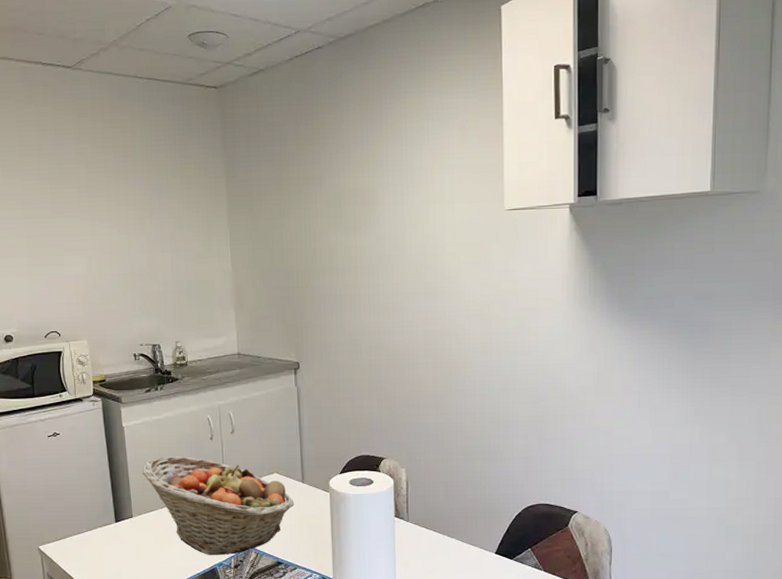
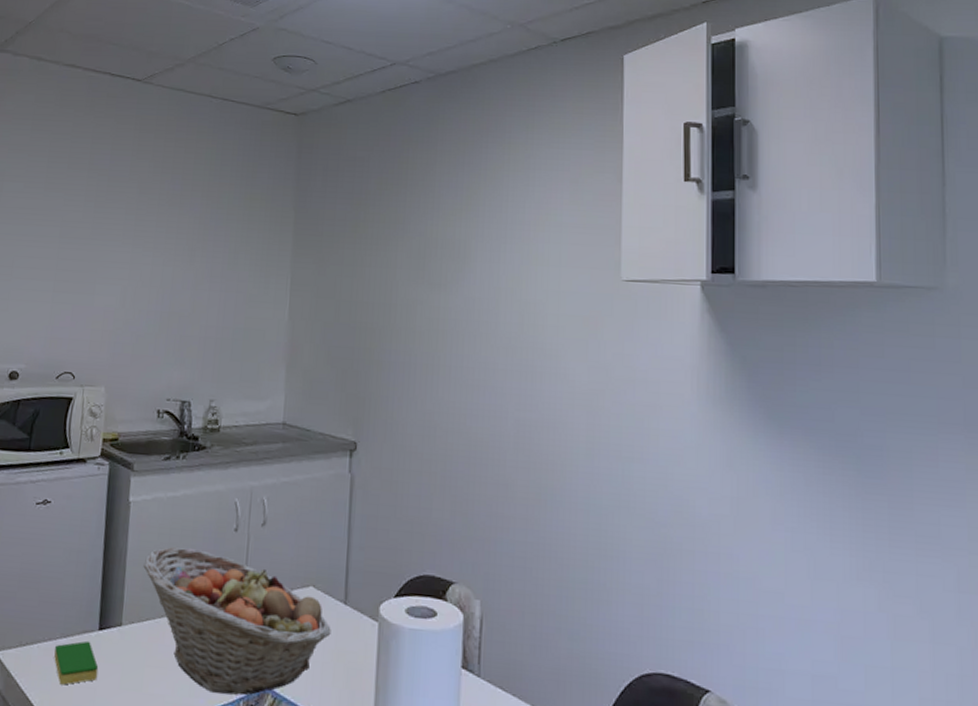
dish sponge: none [84,531,121,563] -> present [54,640,99,685]

